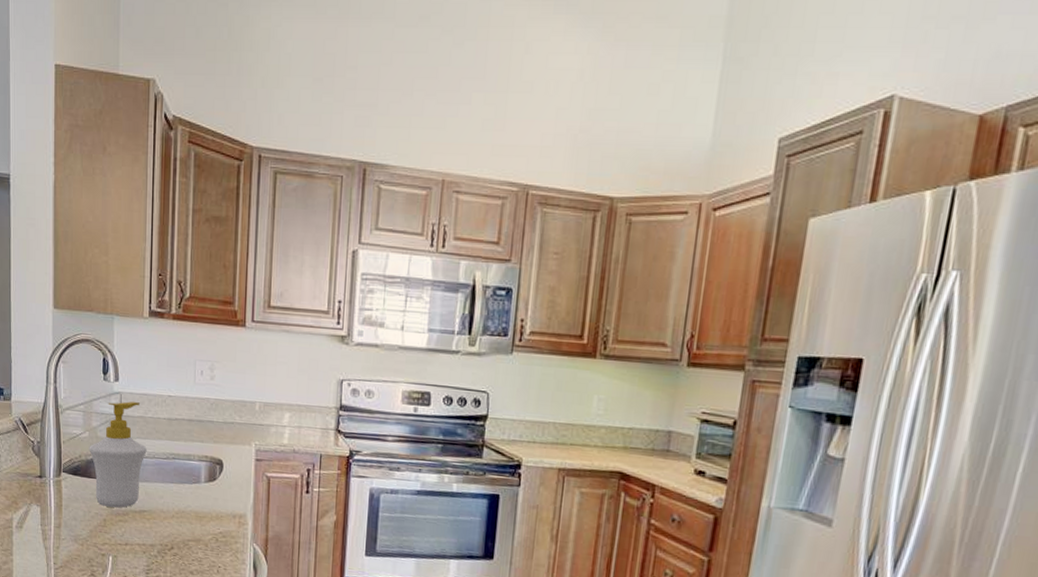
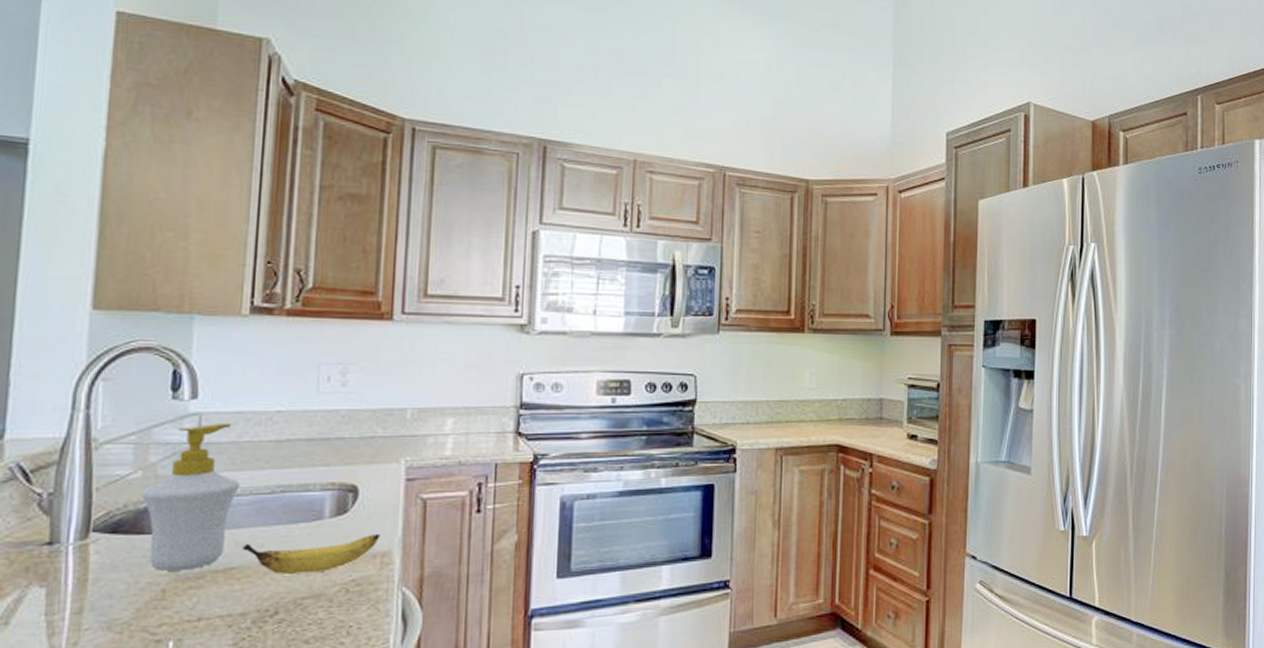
banana: none [149,495,238,523] -> present [241,533,380,574]

